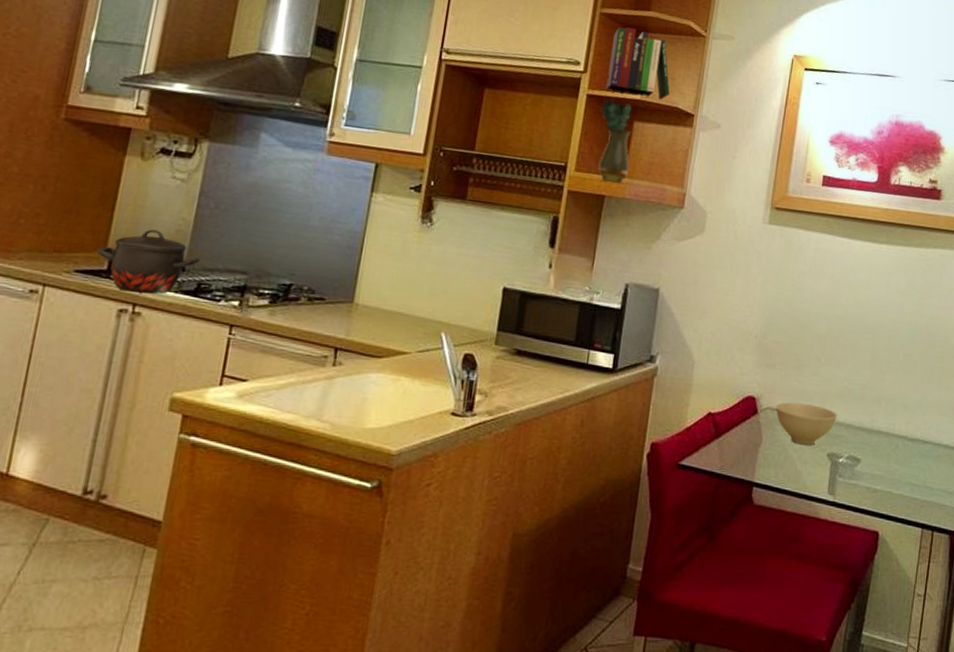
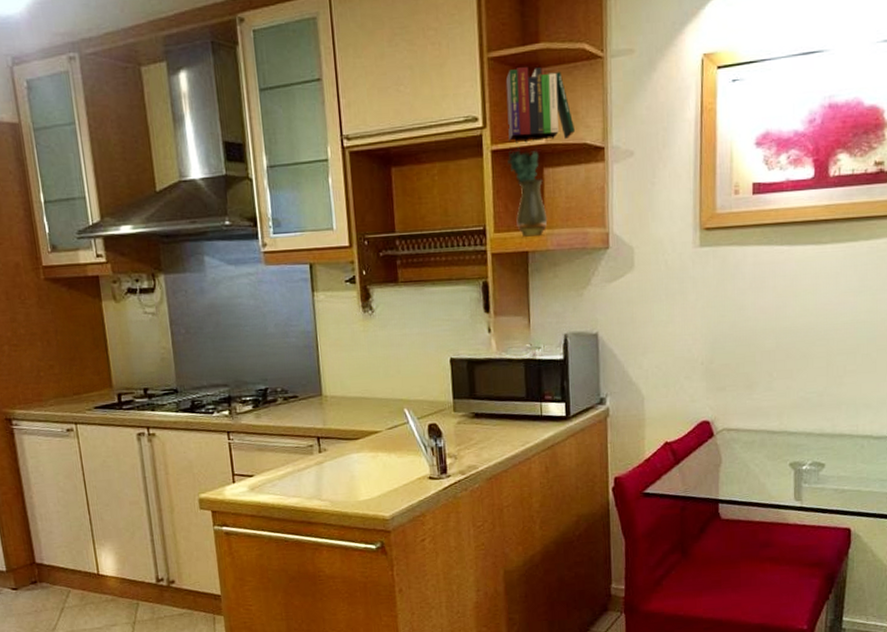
cooking pot: present [96,229,201,294] -> none [104,361,188,418]
bowl: present [775,402,838,445] -> none [731,419,797,459]

